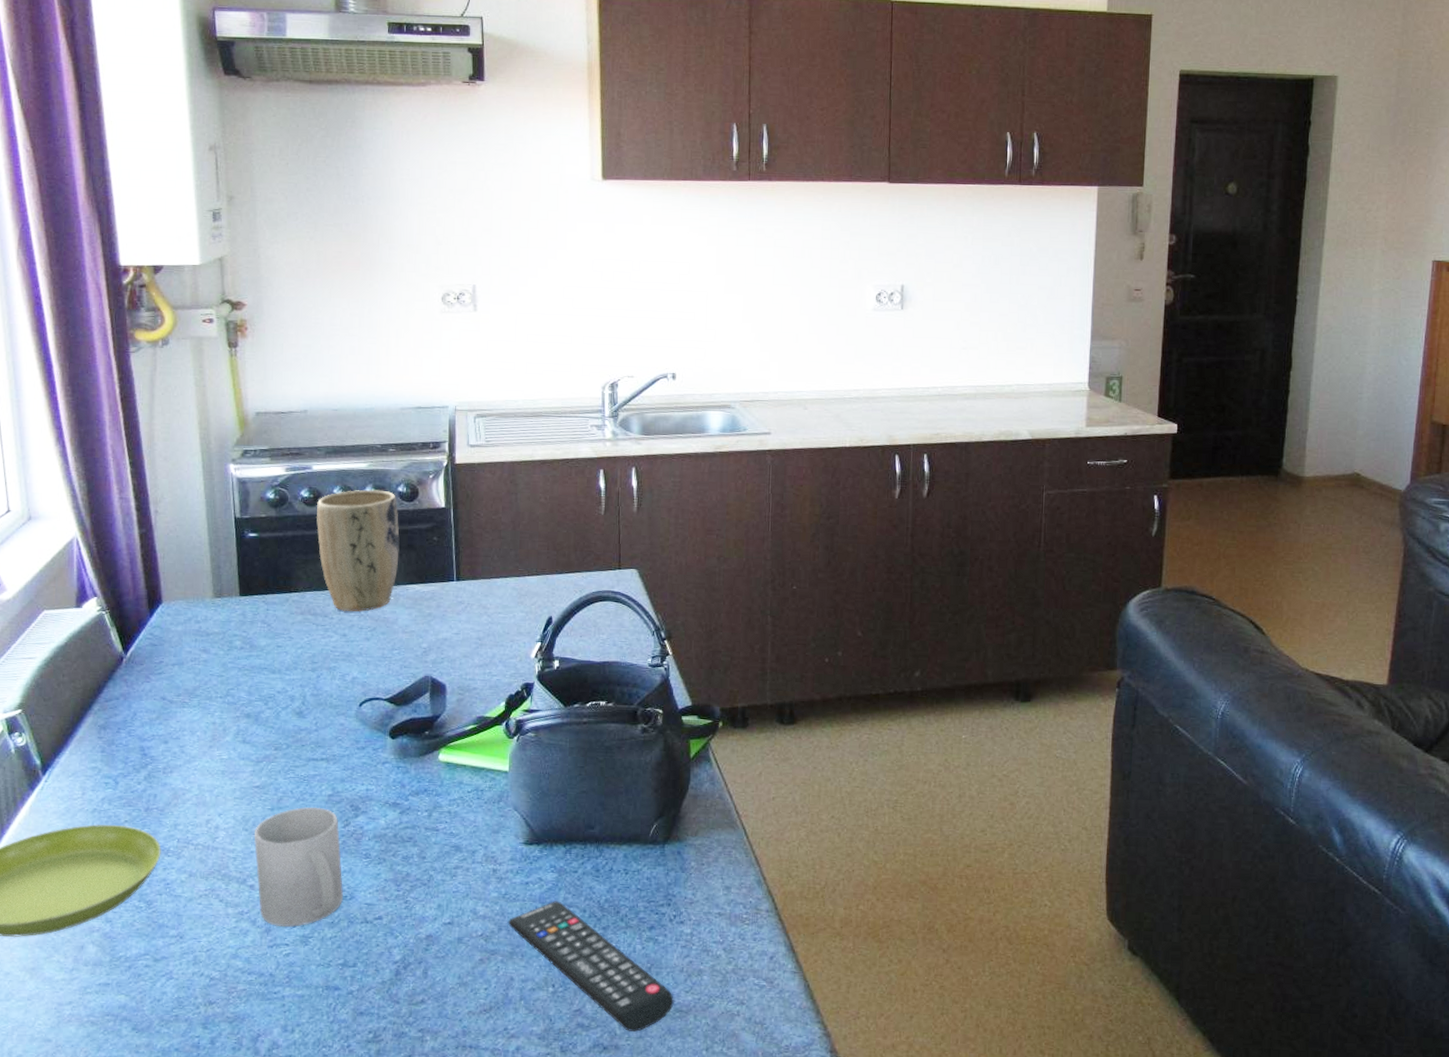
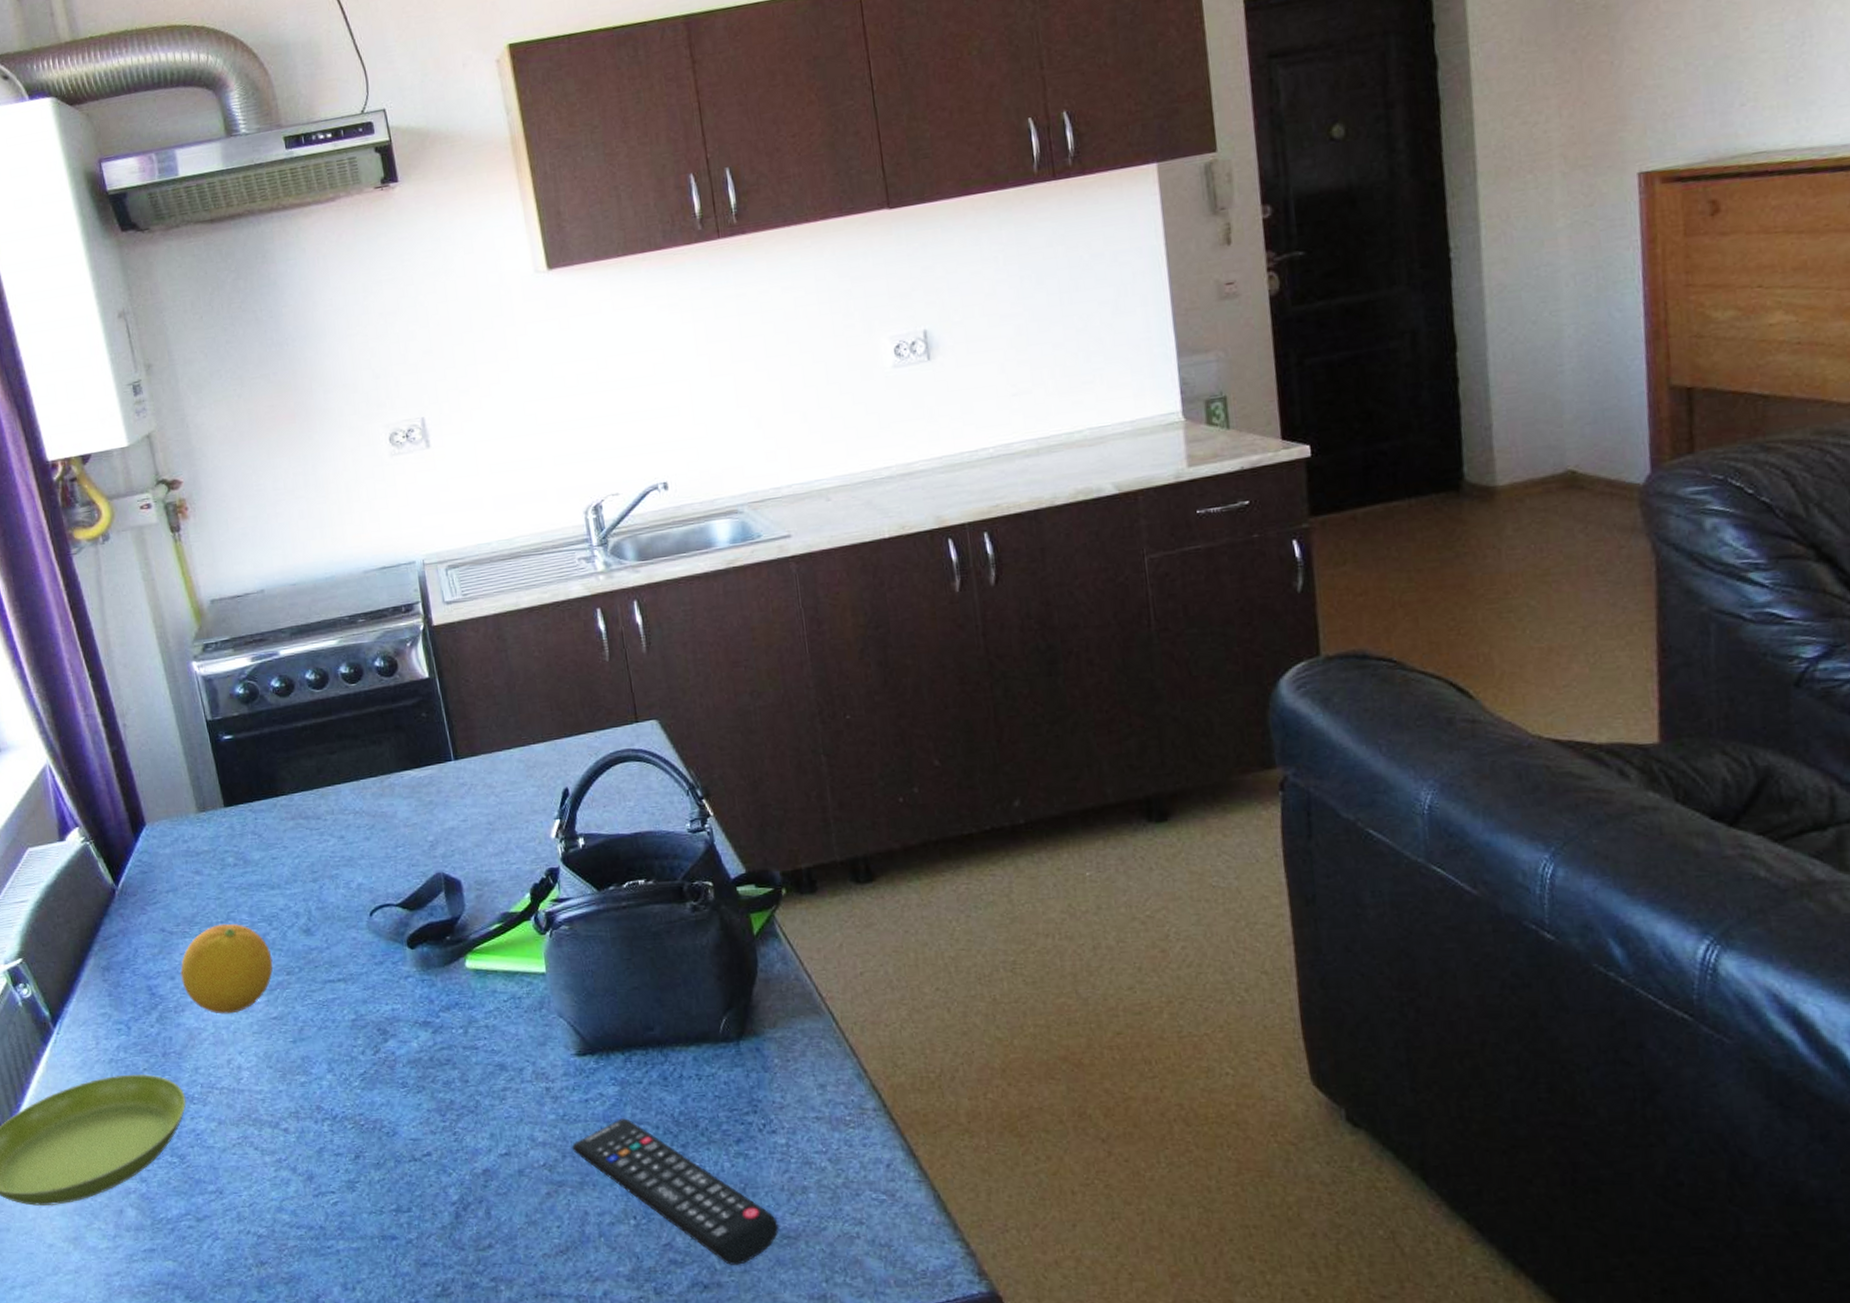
fruit: none [173,698,263,779] -> present [180,923,273,1014]
mug: present [254,807,343,927] -> none [279,1034,385,1172]
plant pot: present [317,489,400,612] -> none [290,667,388,811]

